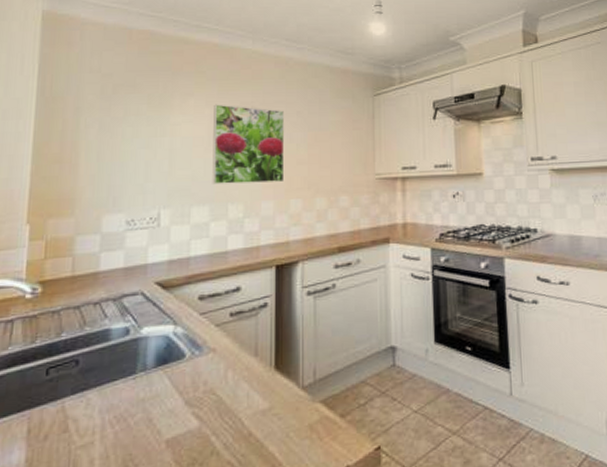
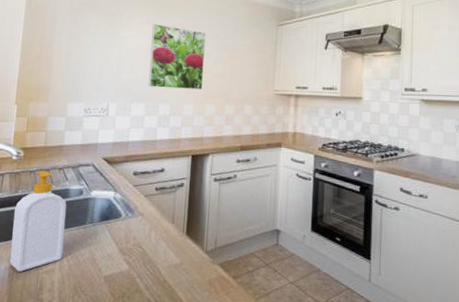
soap bottle: none [27,308,108,452] -> present [10,171,67,272]

